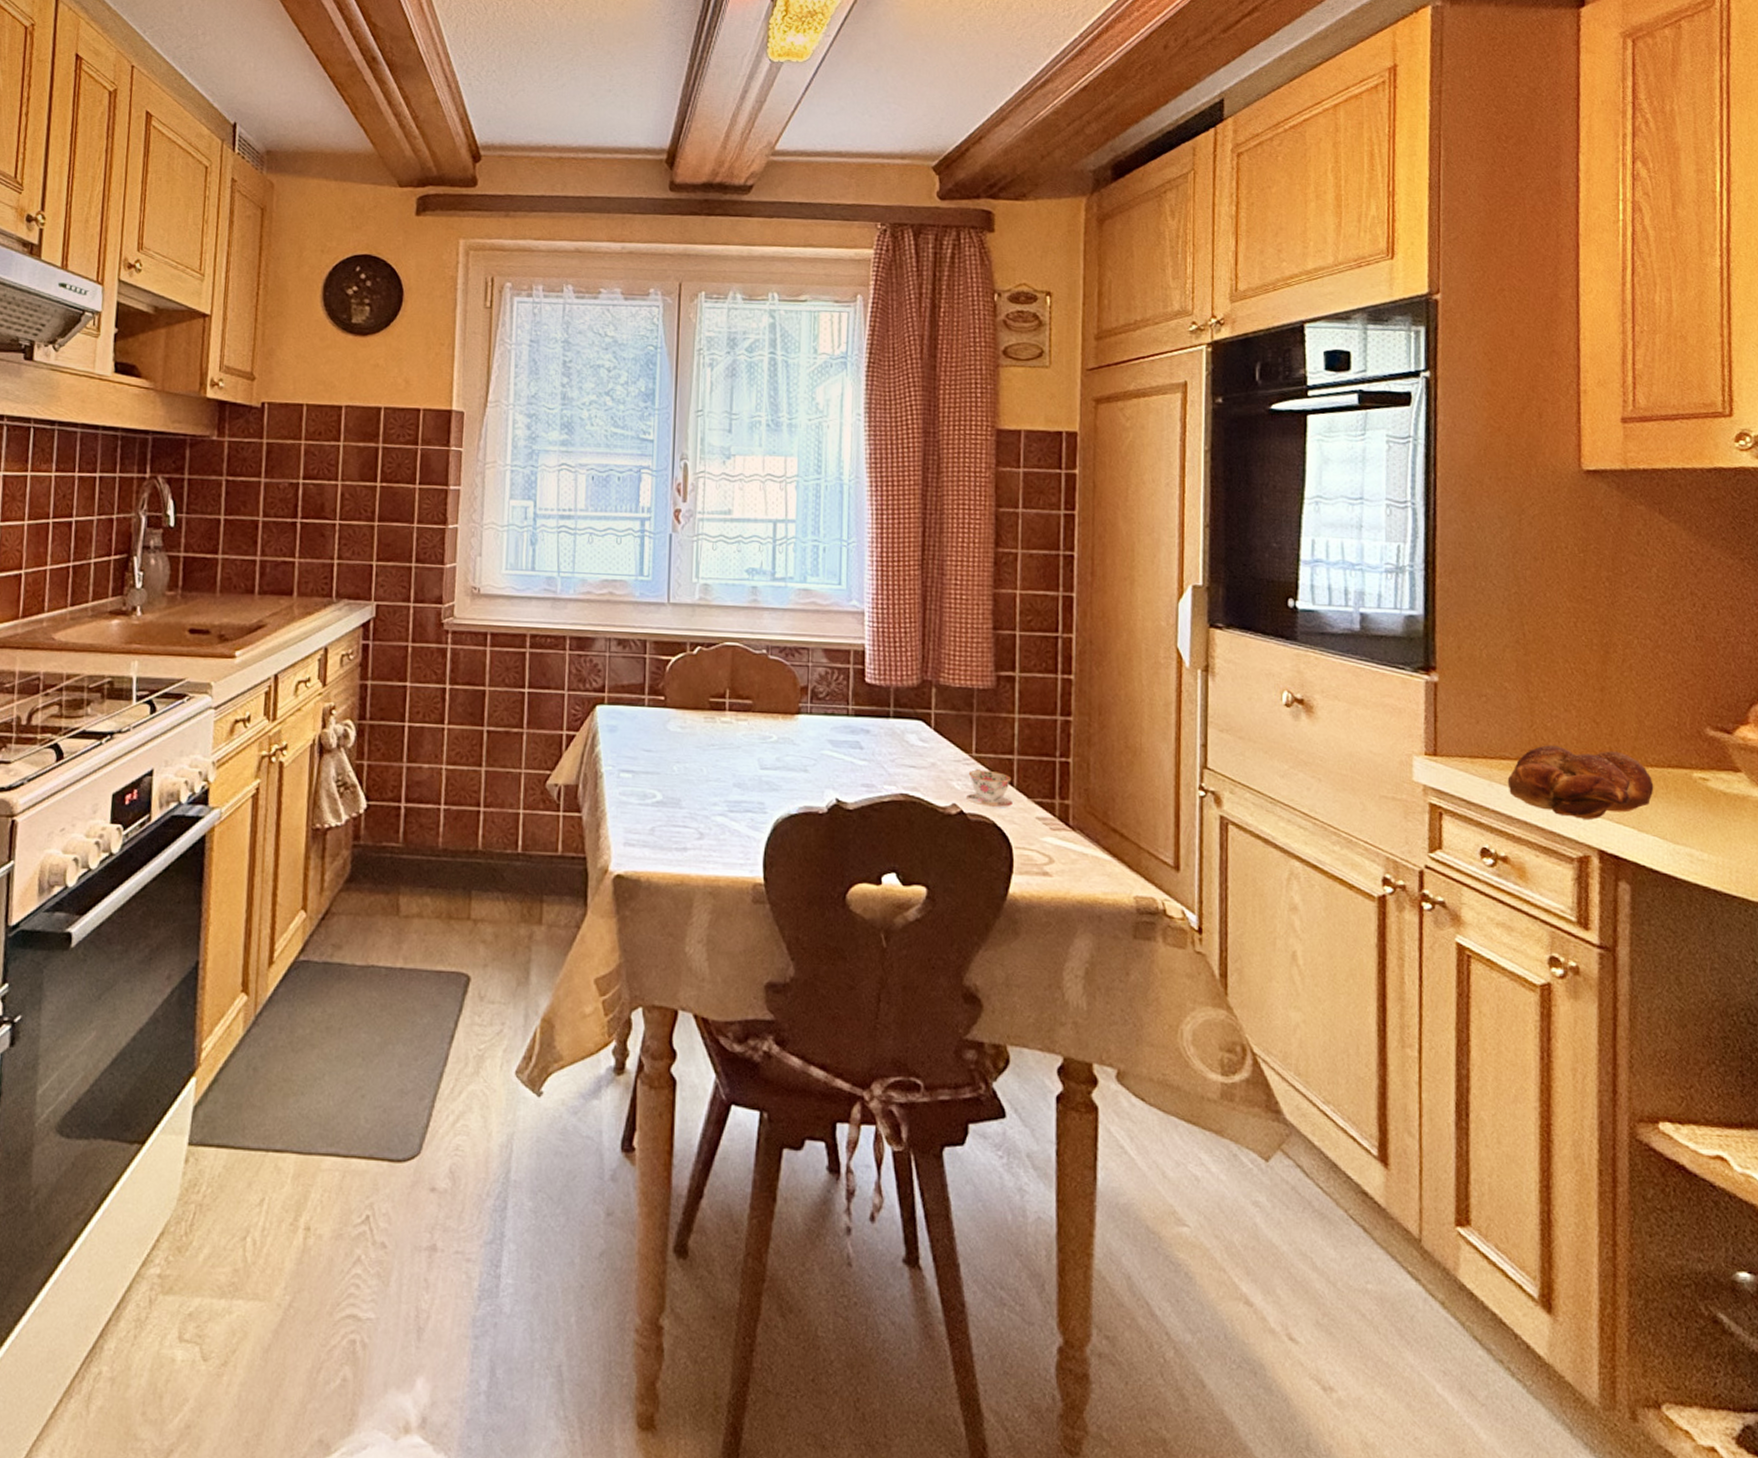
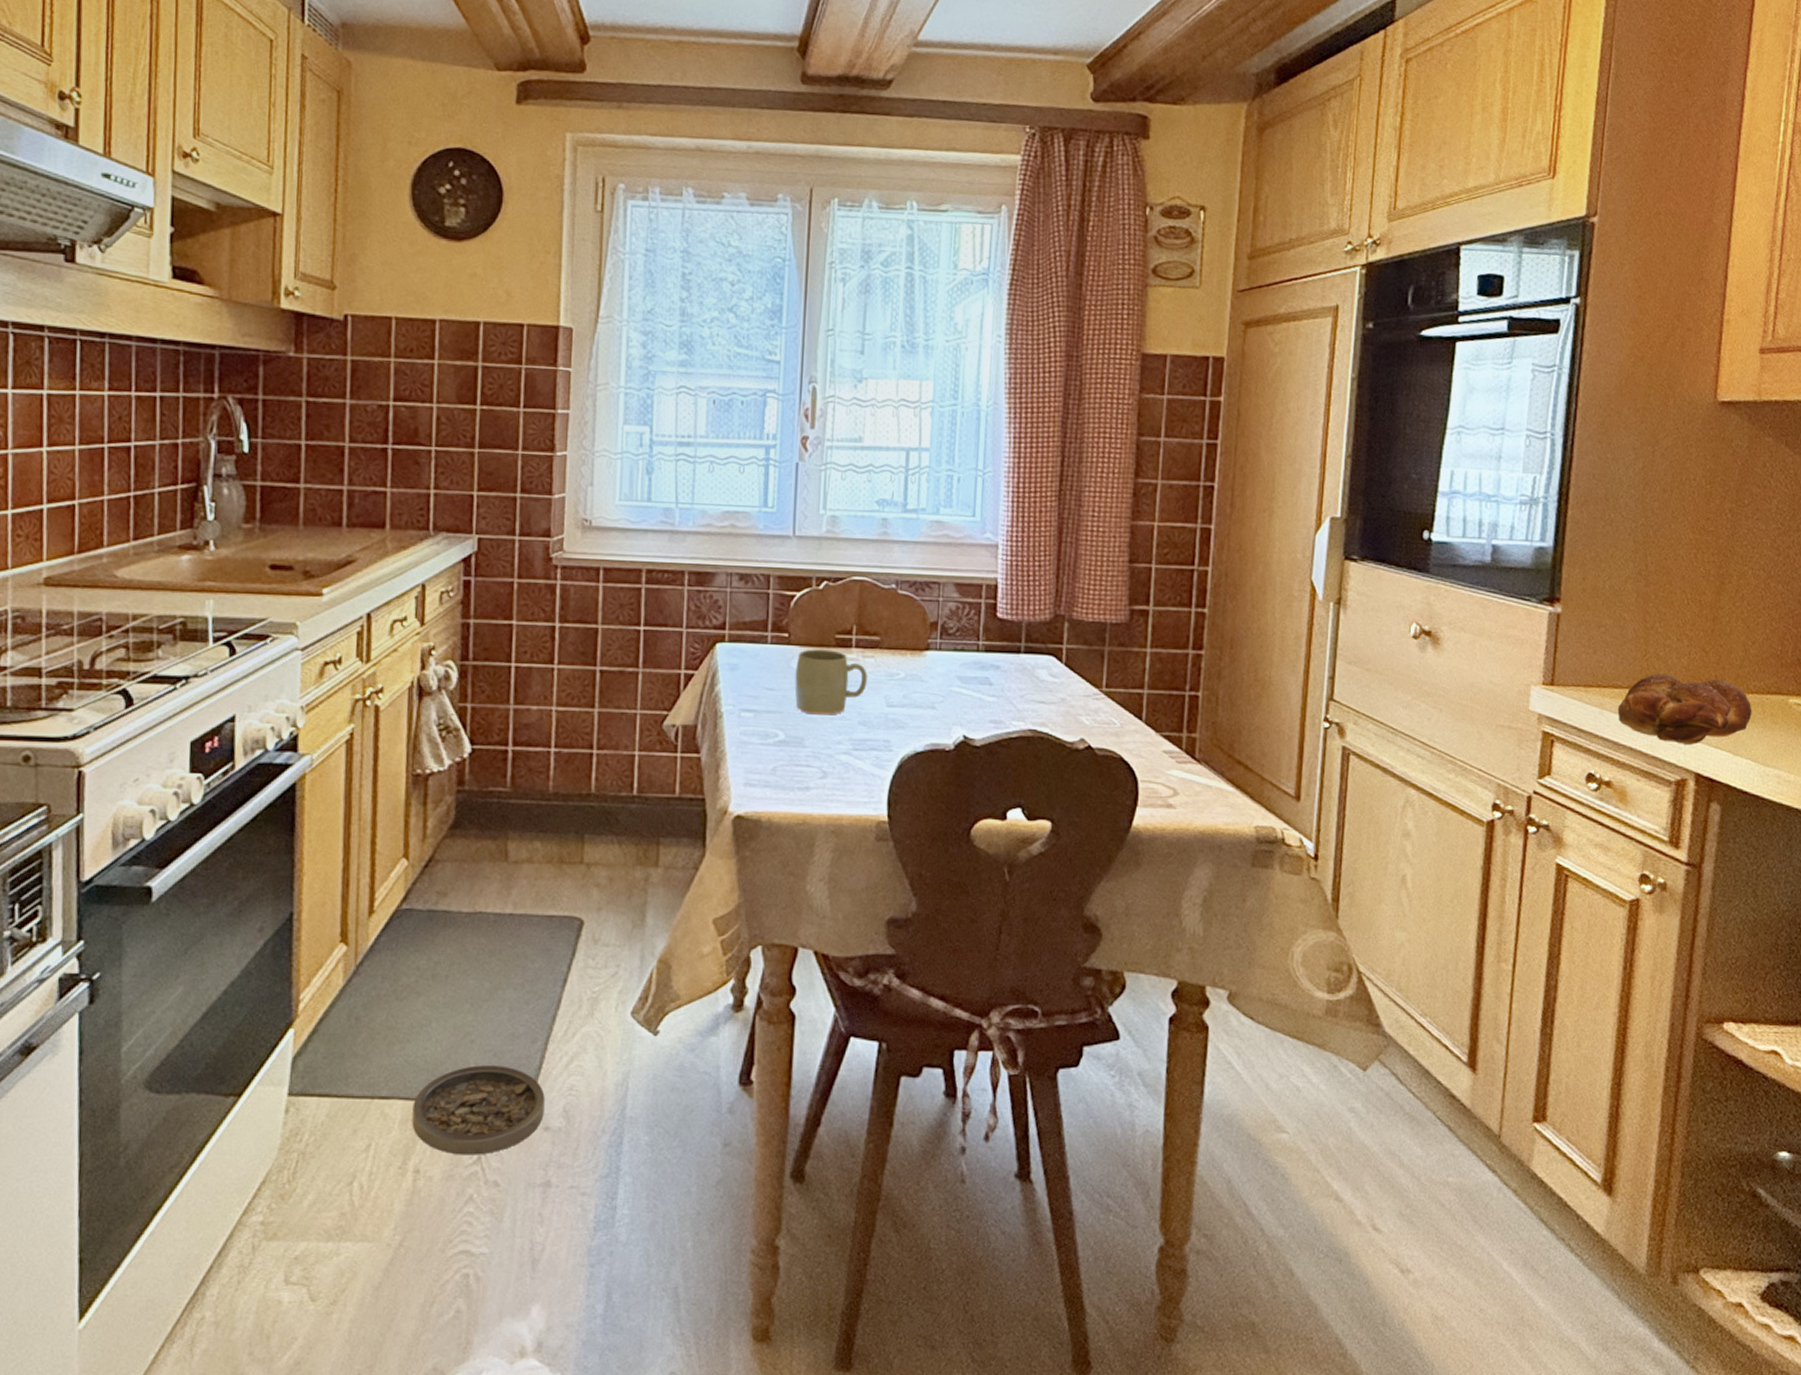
pet bowl: none [304,1121,432,1215] -> present [412,1065,545,1155]
mug: none [671,712,741,777] -> present [794,649,867,715]
teacup: present [966,768,1013,807] -> none [1095,703,1141,741]

